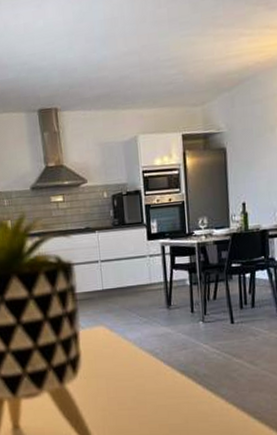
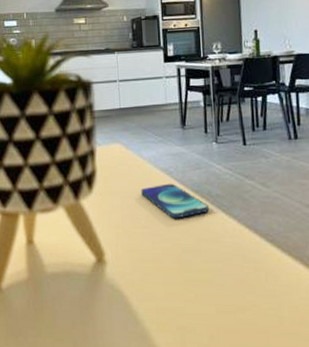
smartphone: none [127,364,196,400] -> present [141,183,209,219]

